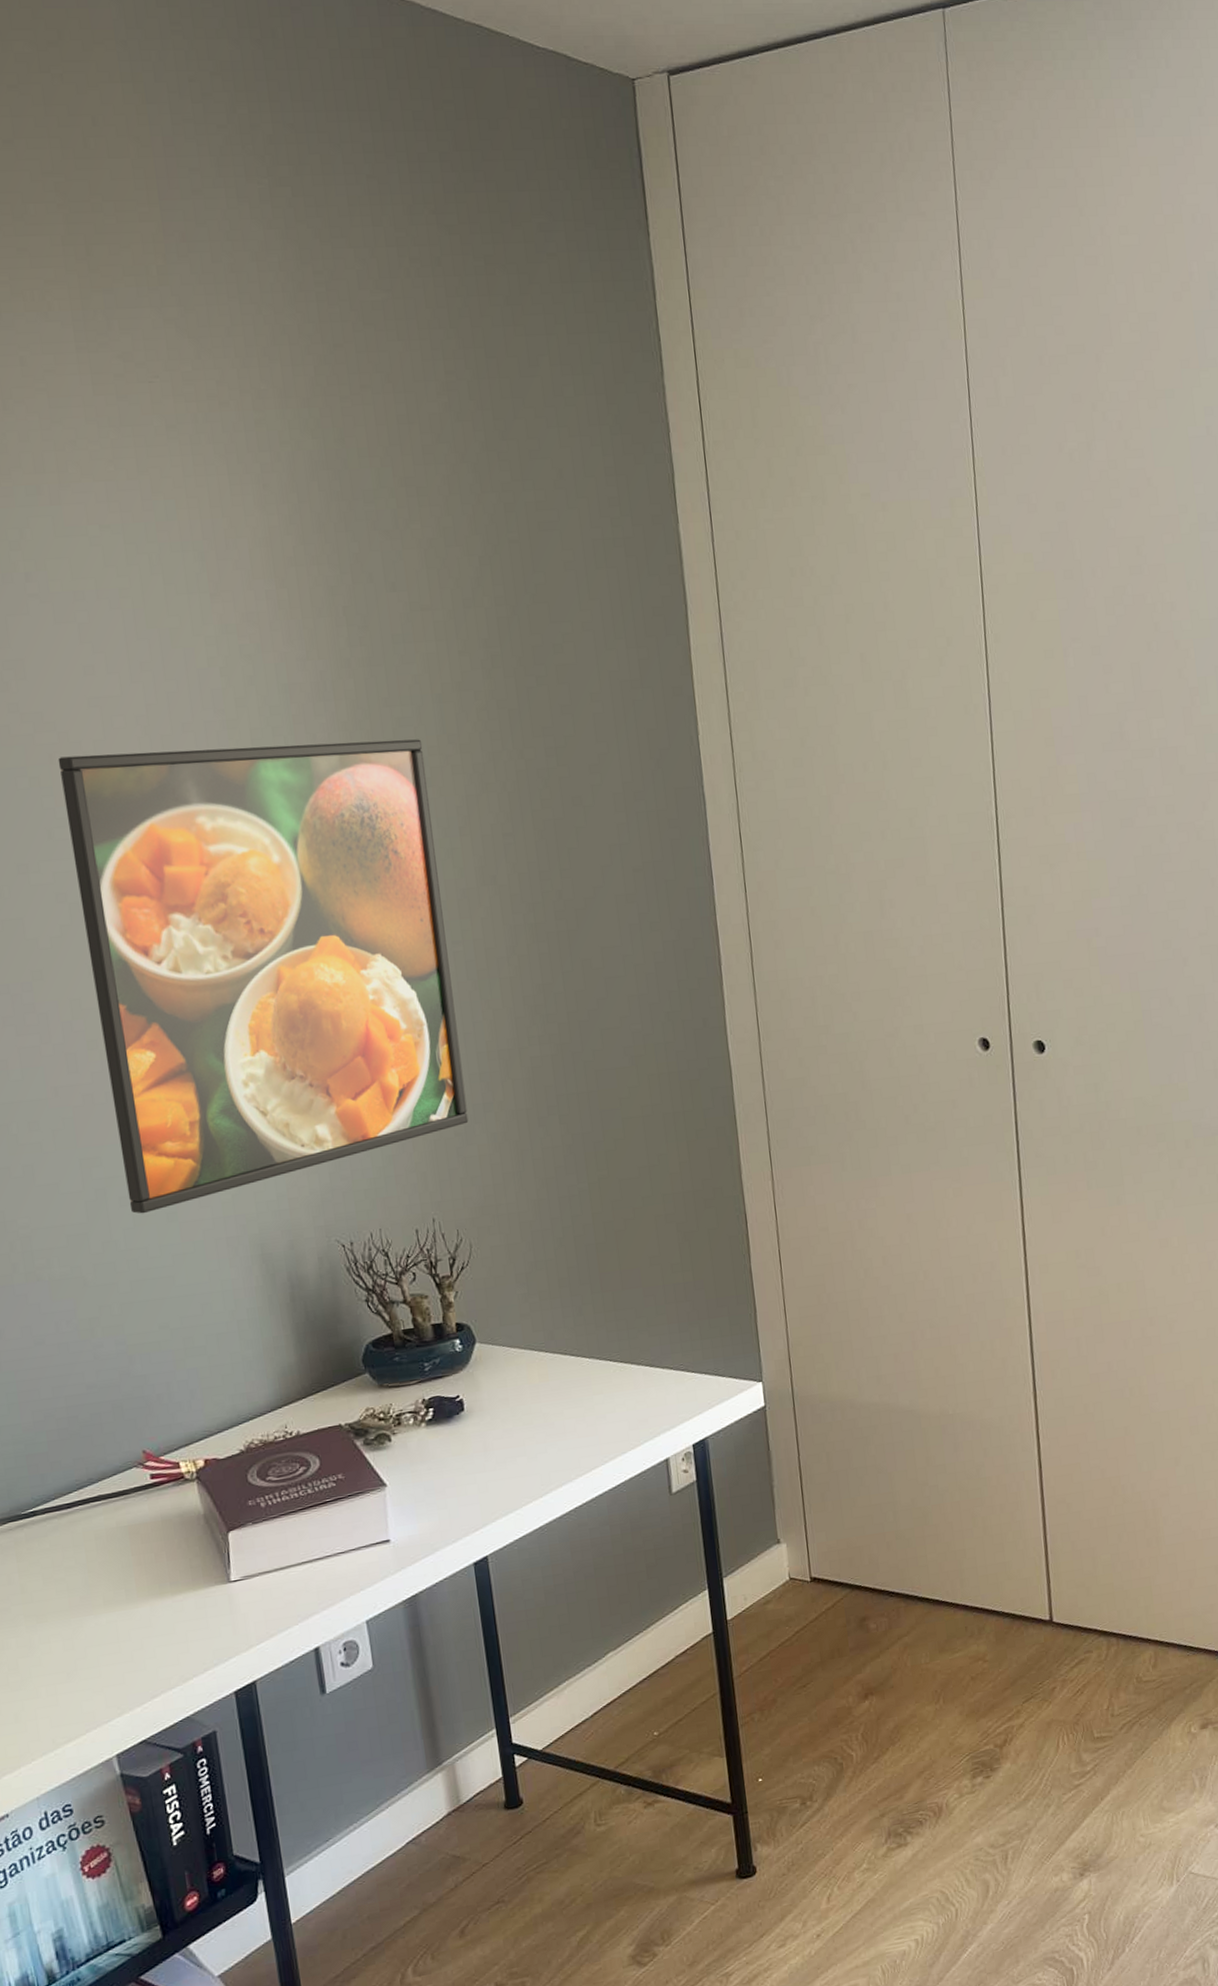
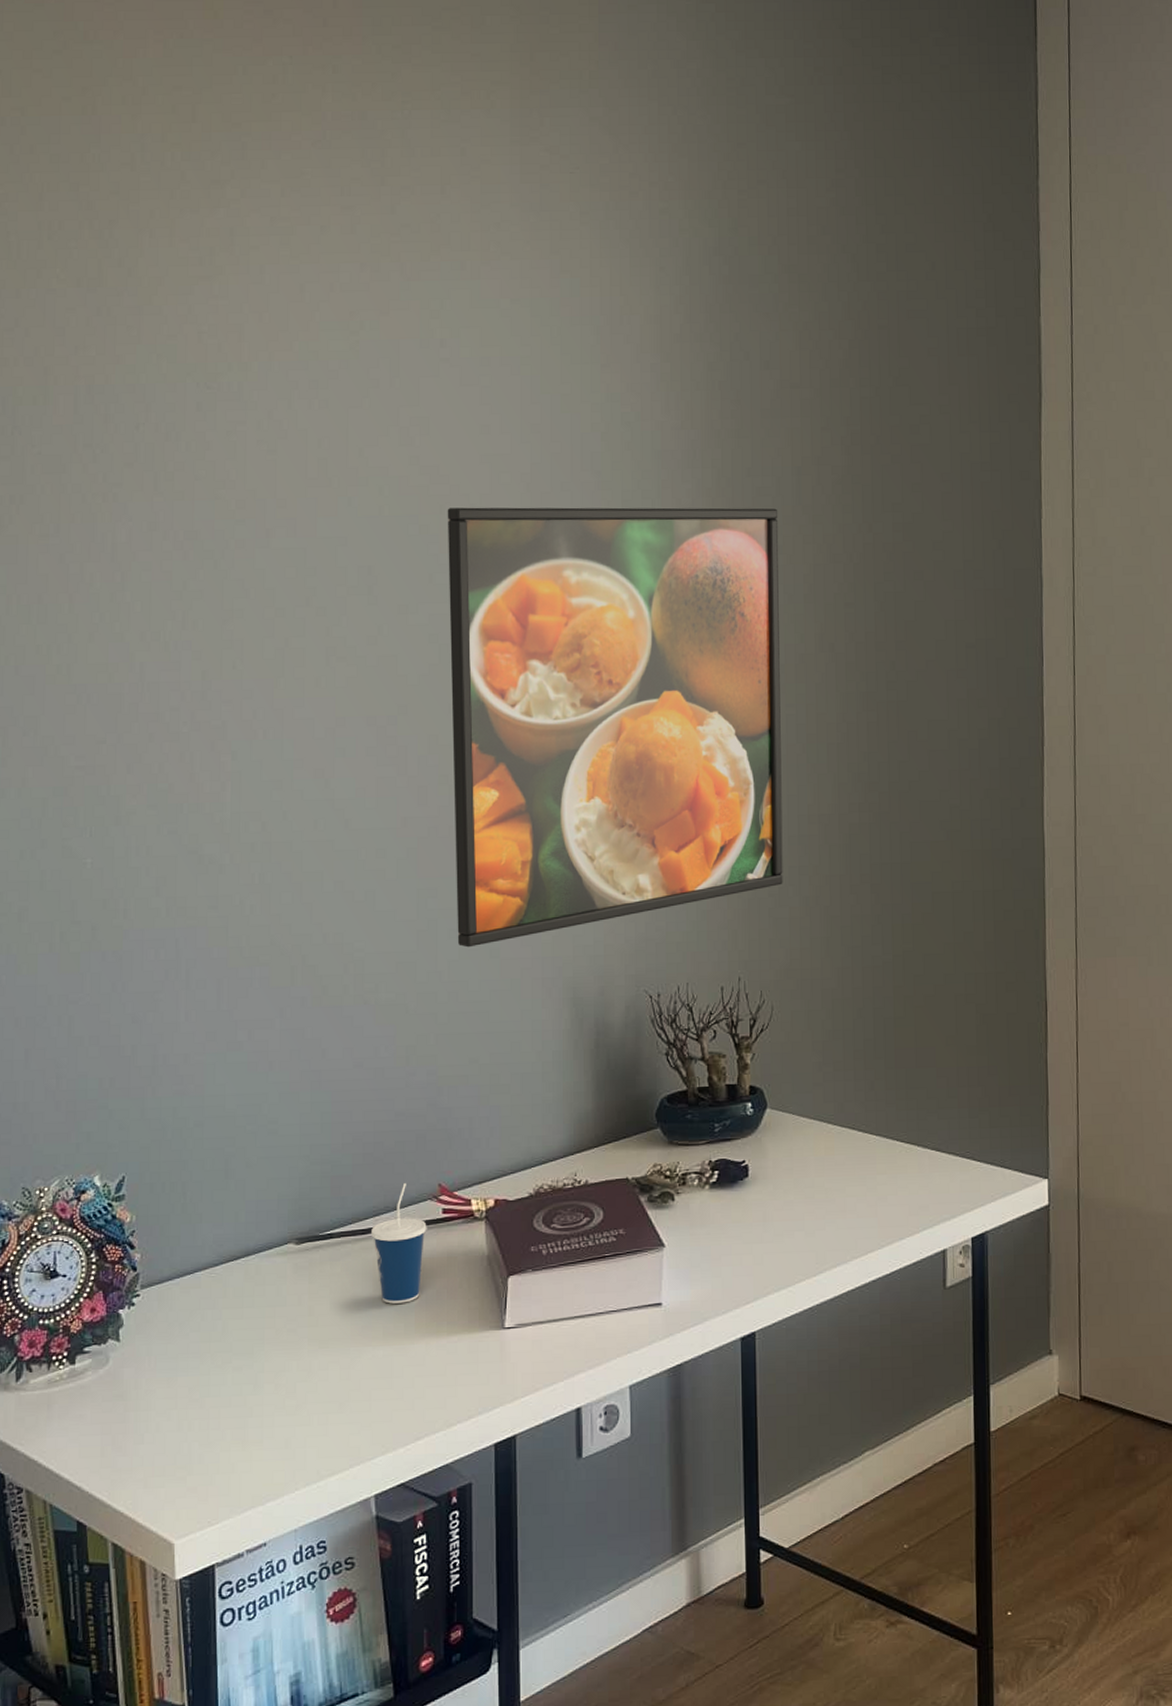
cup: none [76,1454,138,1572] -> present [370,1183,427,1304]

